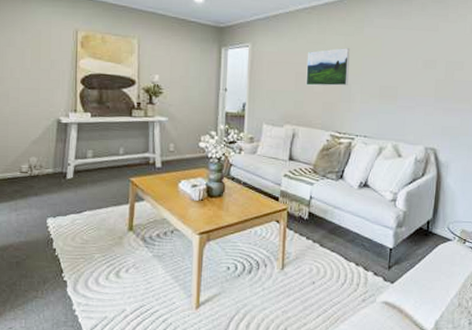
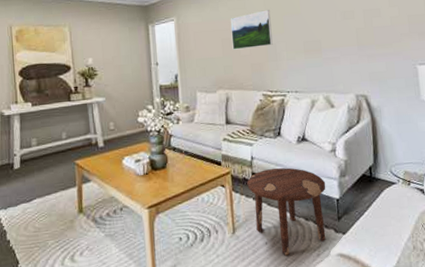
side table: none [302,210,382,297] -> present [247,167,326,256]

